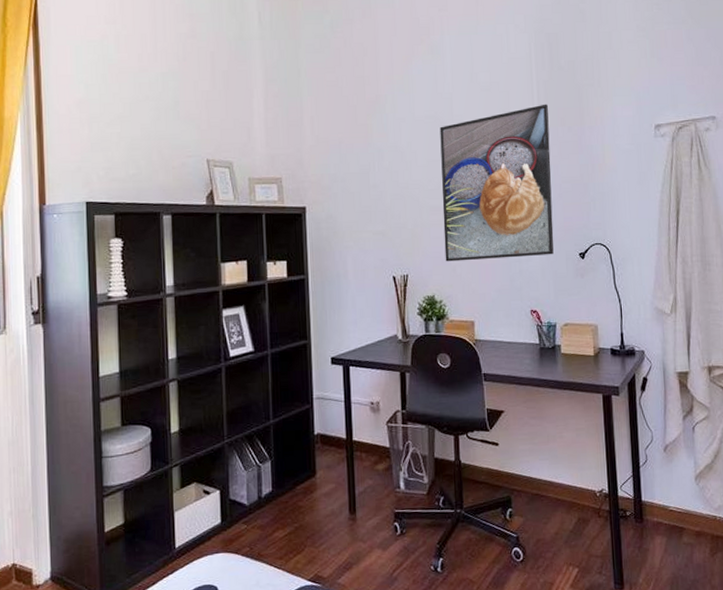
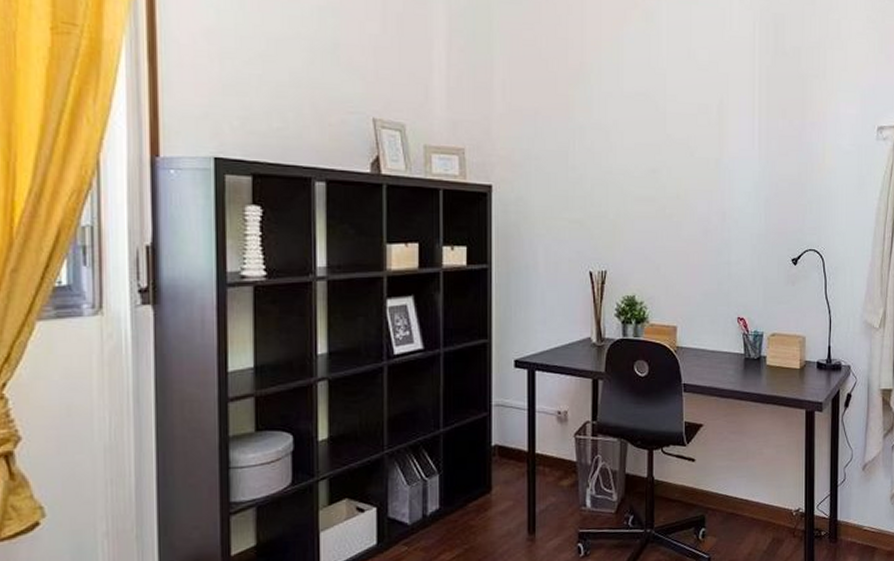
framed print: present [440,104,554,262] -> none [649,92,769,260]

